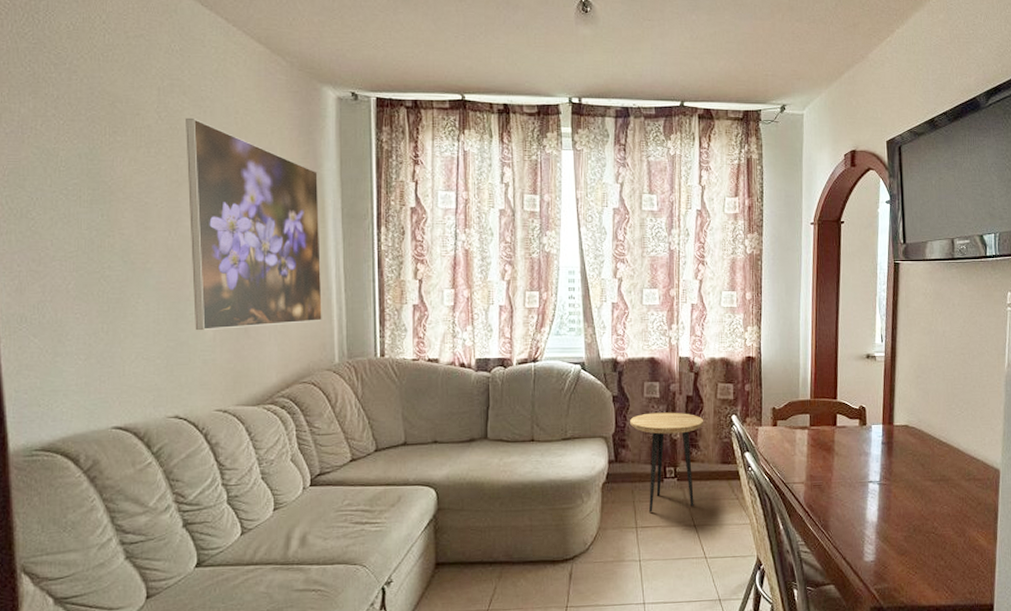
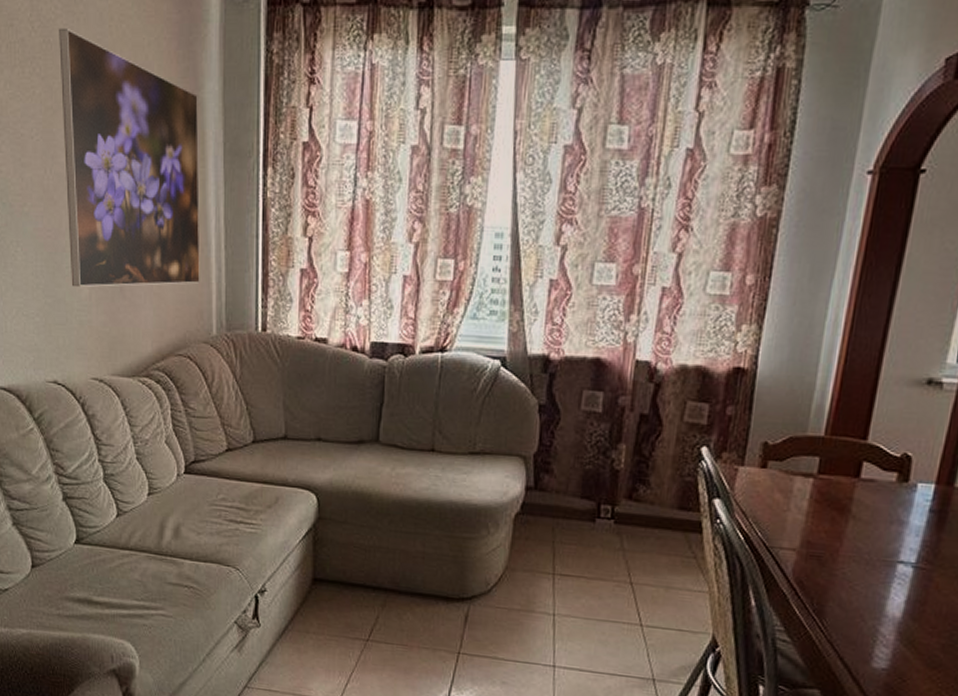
side table: present [629,412,704,513] -> none [557,431,661,559]

